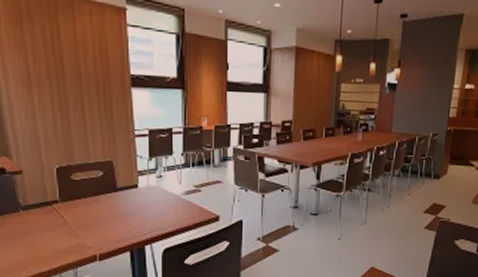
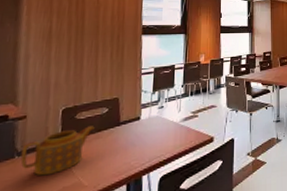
teapot: none [25,188,92,232] -> present [20,126,95,176]

